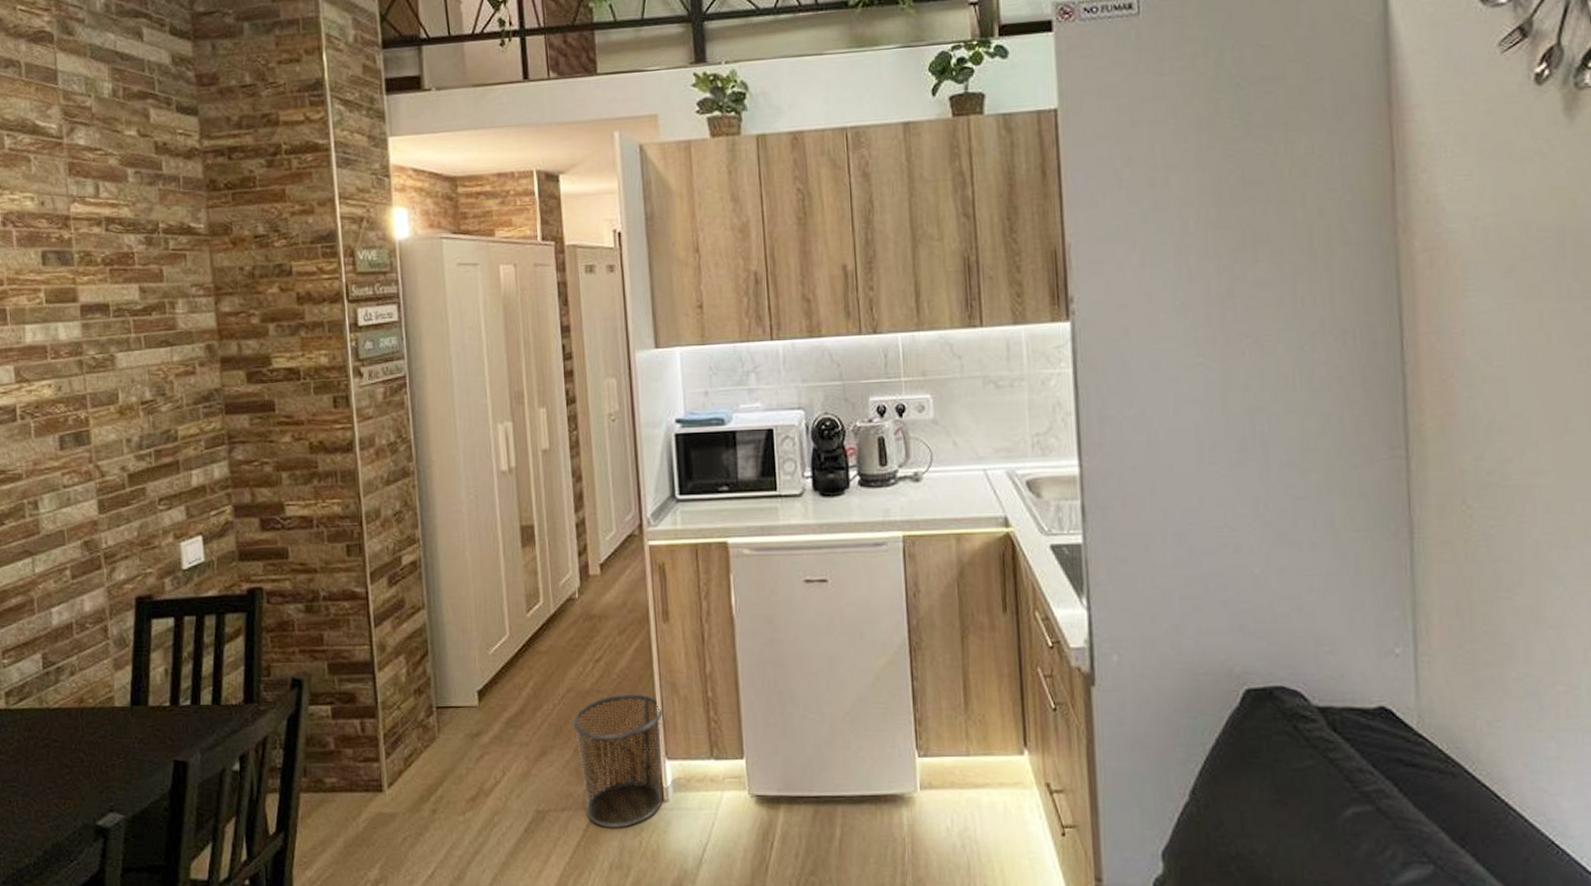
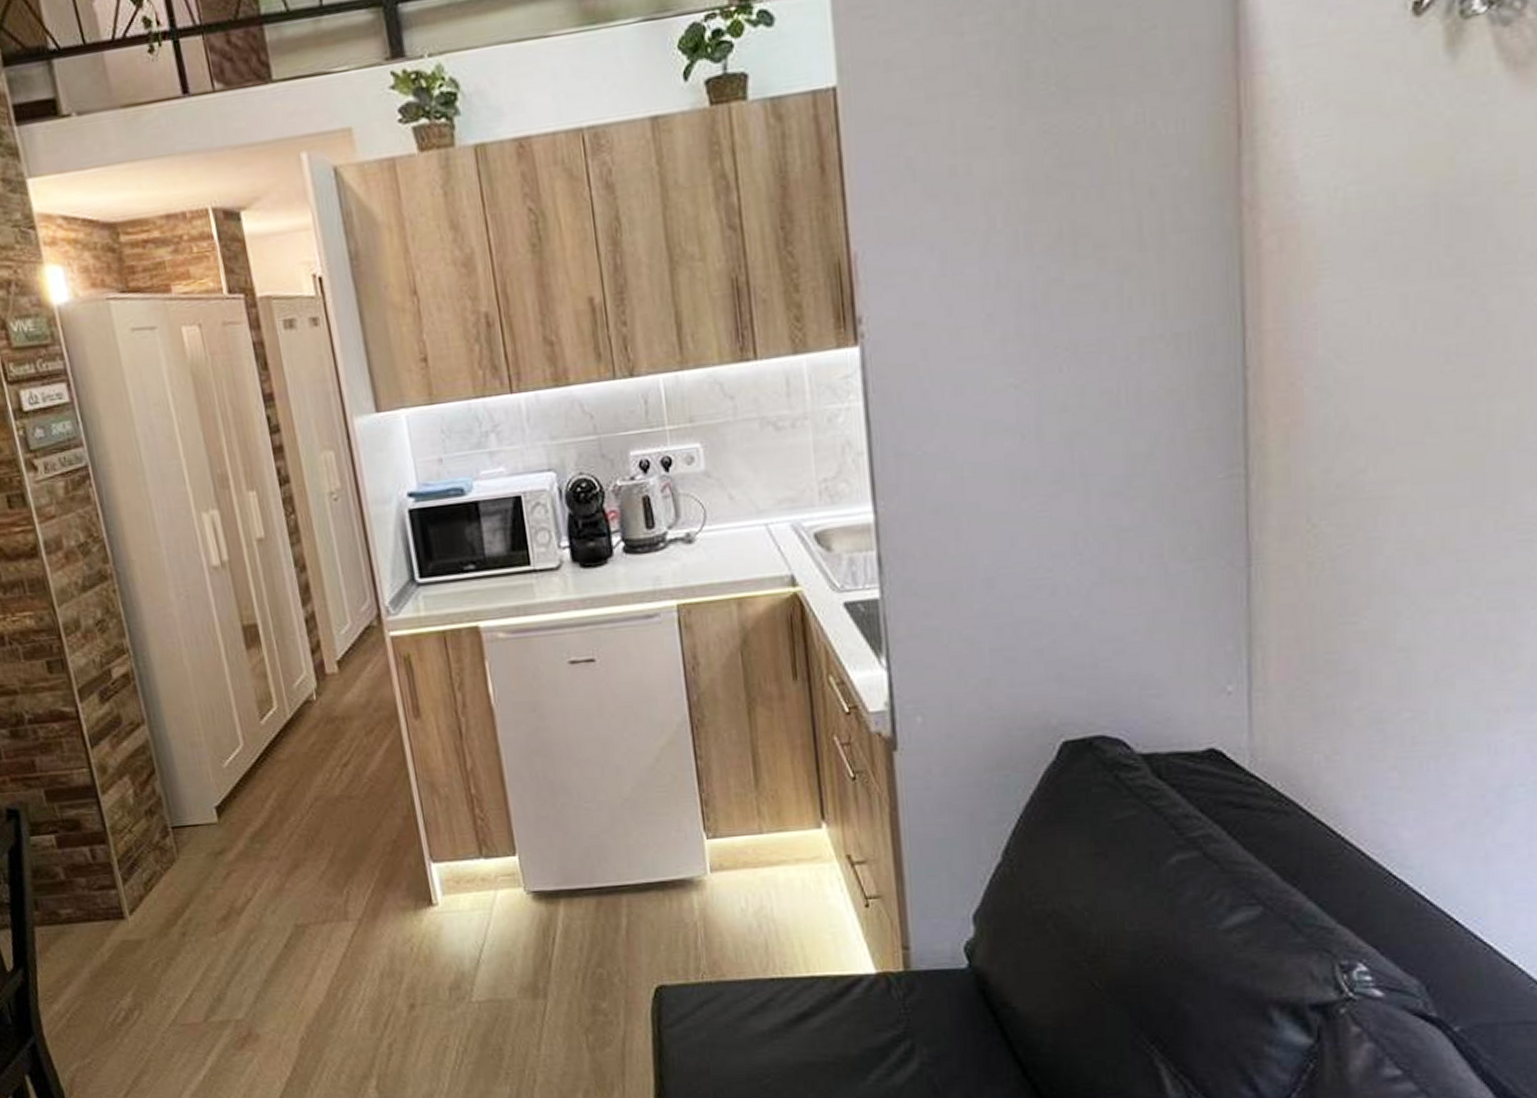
waste bin: present [573,694,664,828] -> none [325,796,431,937]

